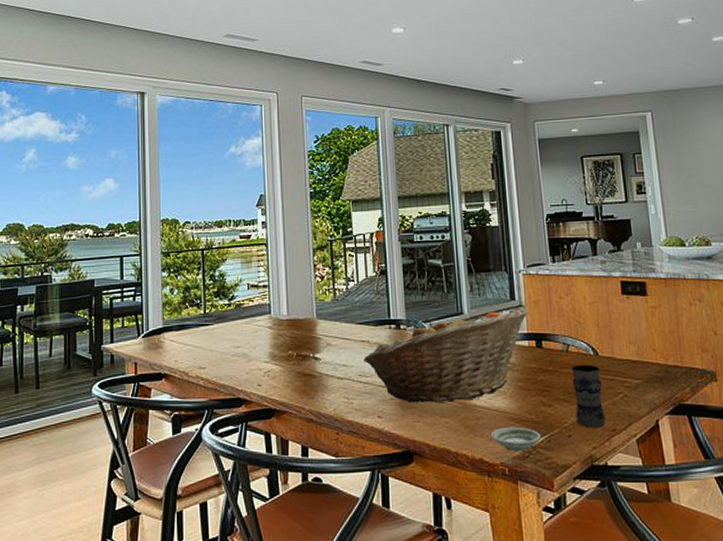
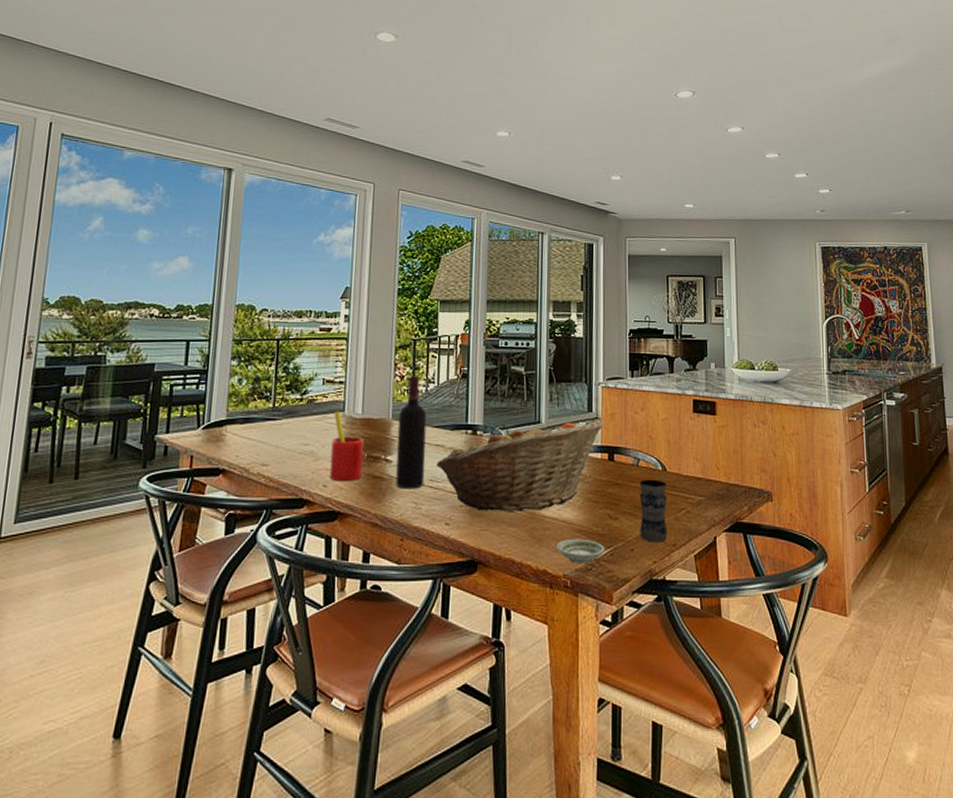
straw: none [261,313,294,381] -> present [329,411,364,482]
wine bottle: none [322,275,354,385] -> present [395,376,427,489]

